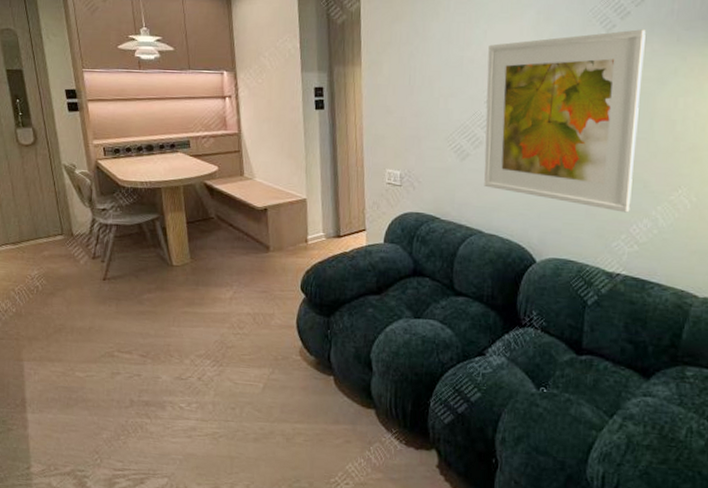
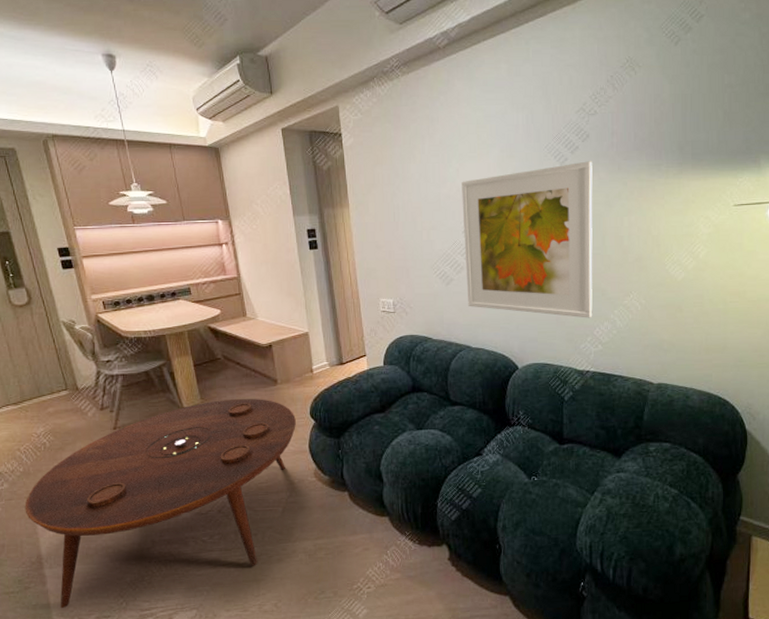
coffee table: none [14,262,285,456] -> present [25,398,296,609]

